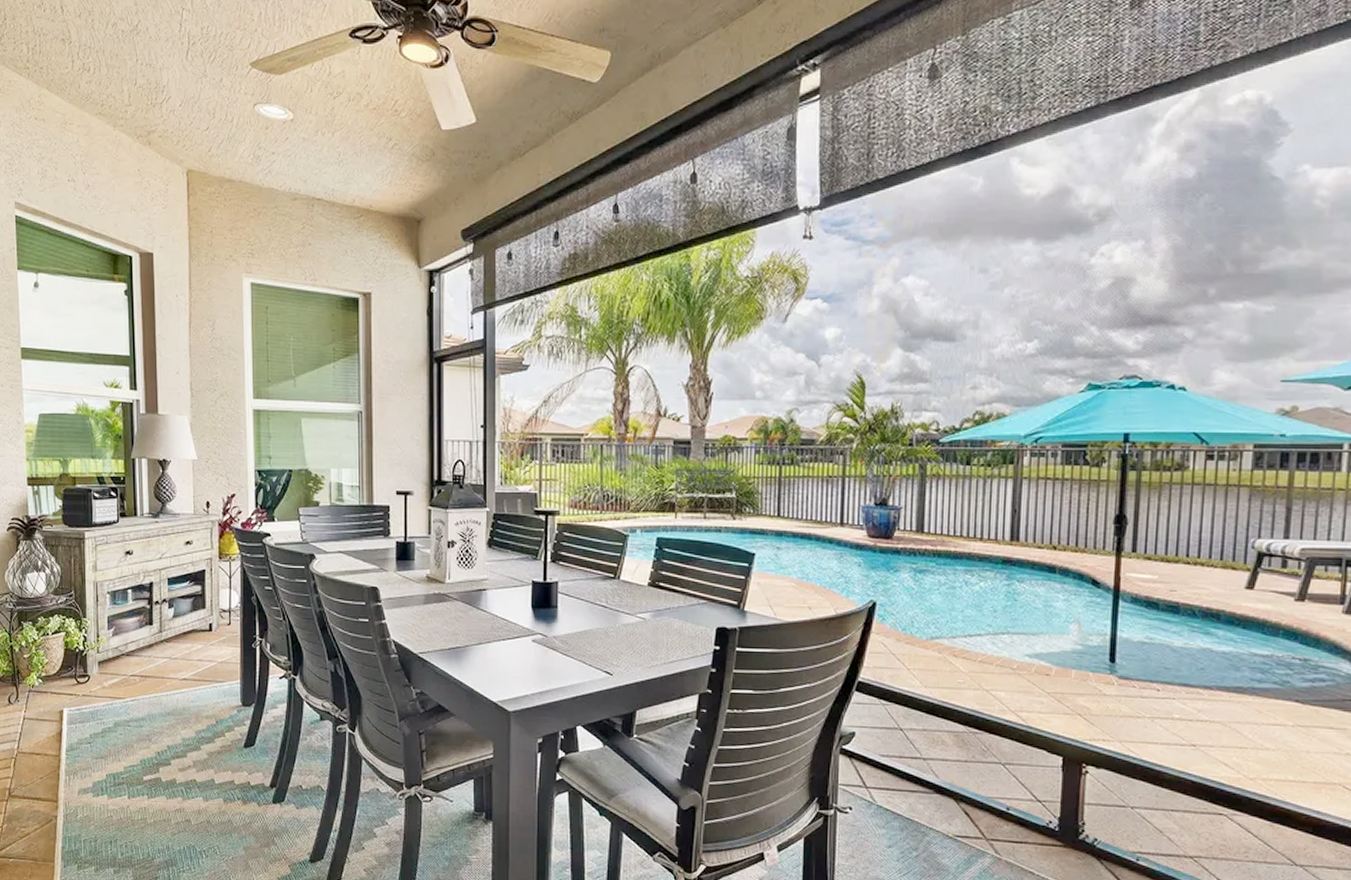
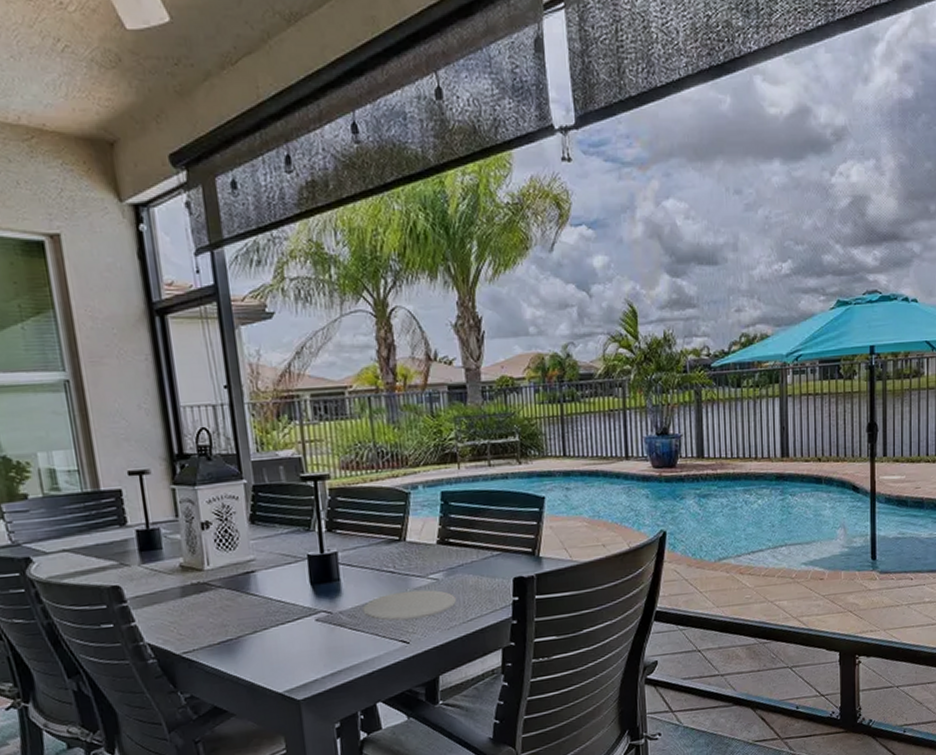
plate: none [574,625,661,653] -> present [362,589,457,622]

